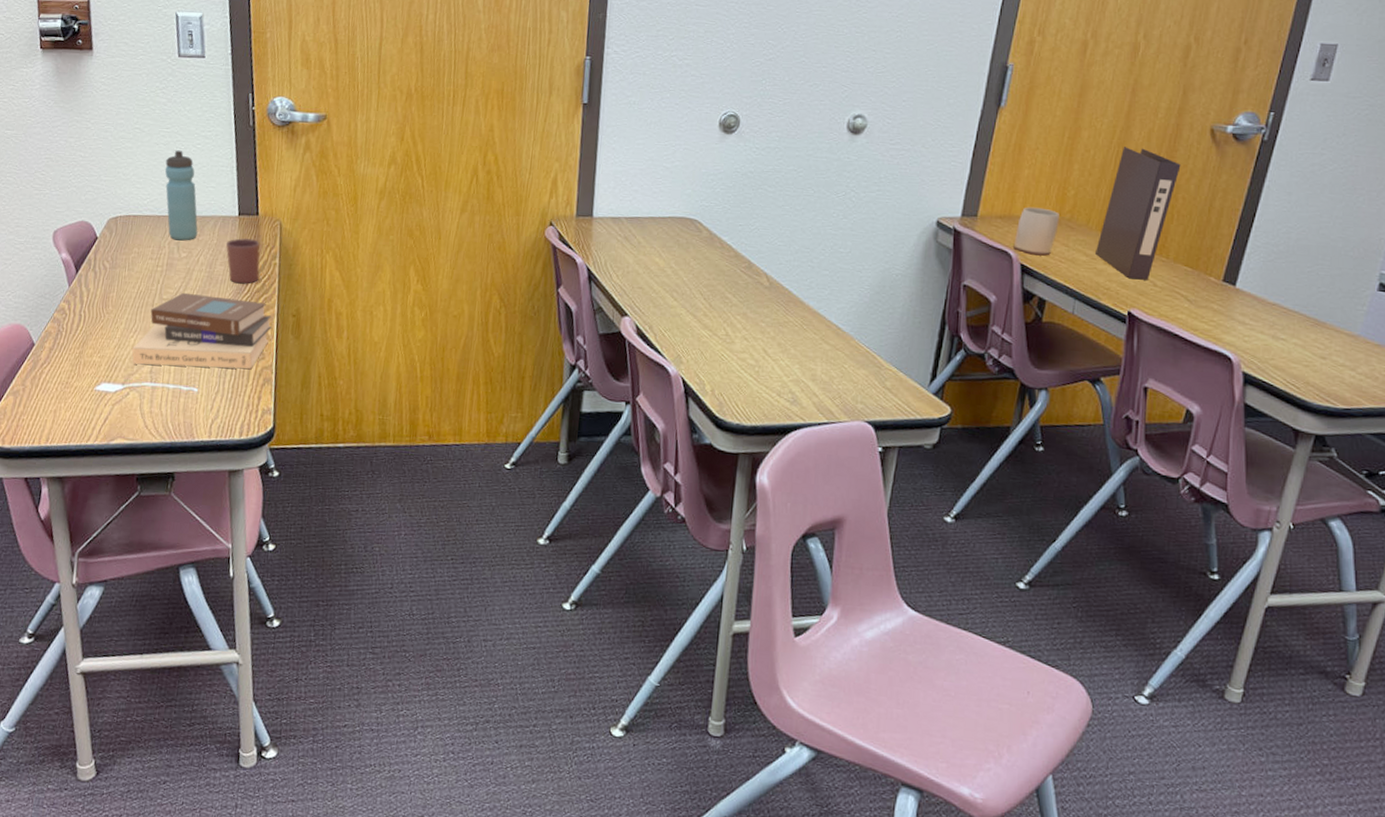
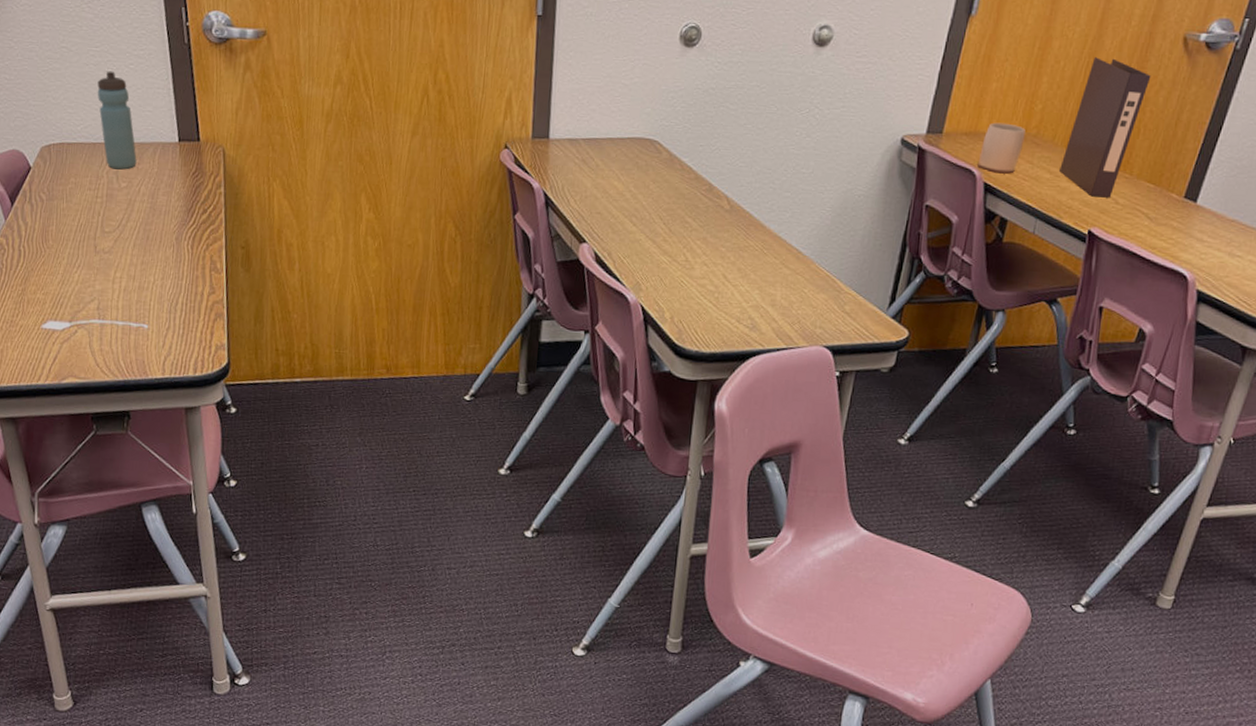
books: present [132,292,272,370] -> none [77,224,220,304]
mug: present [225,237,260,284] -> none [167,165,205,215]

